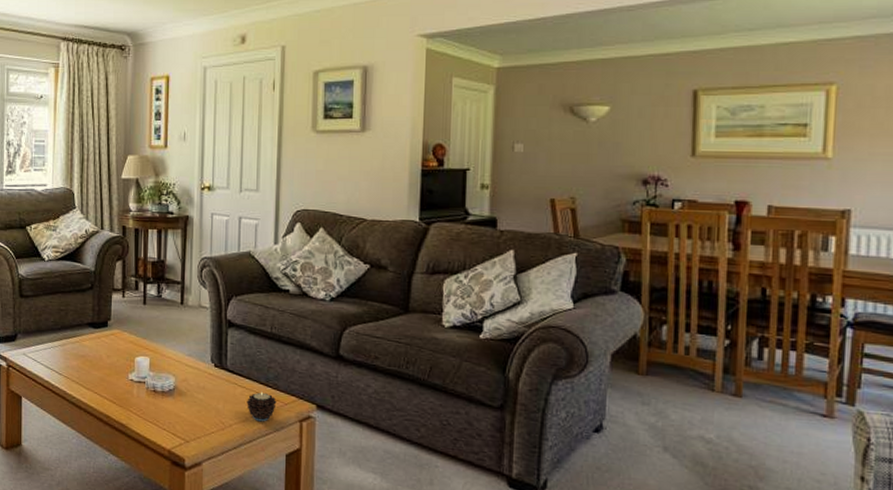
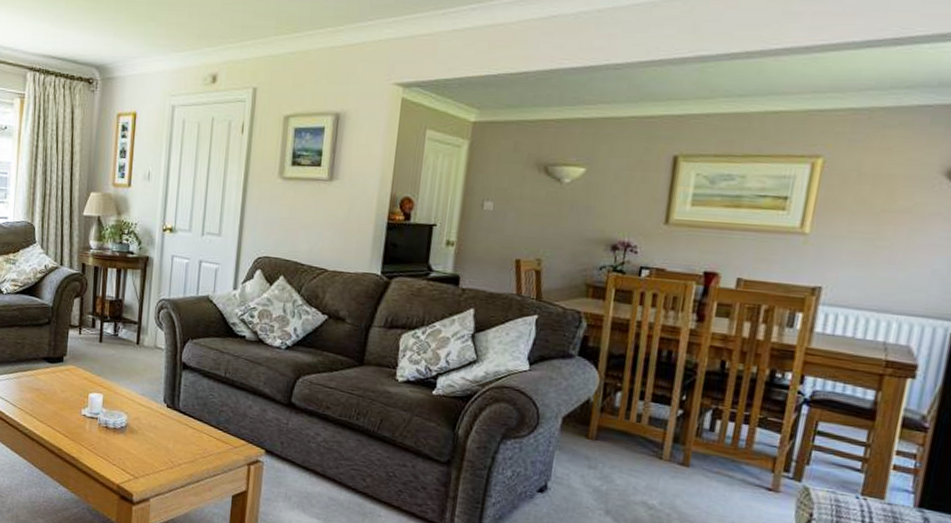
candle: present [247,392,277,422] -> none [196,434,226,463]

